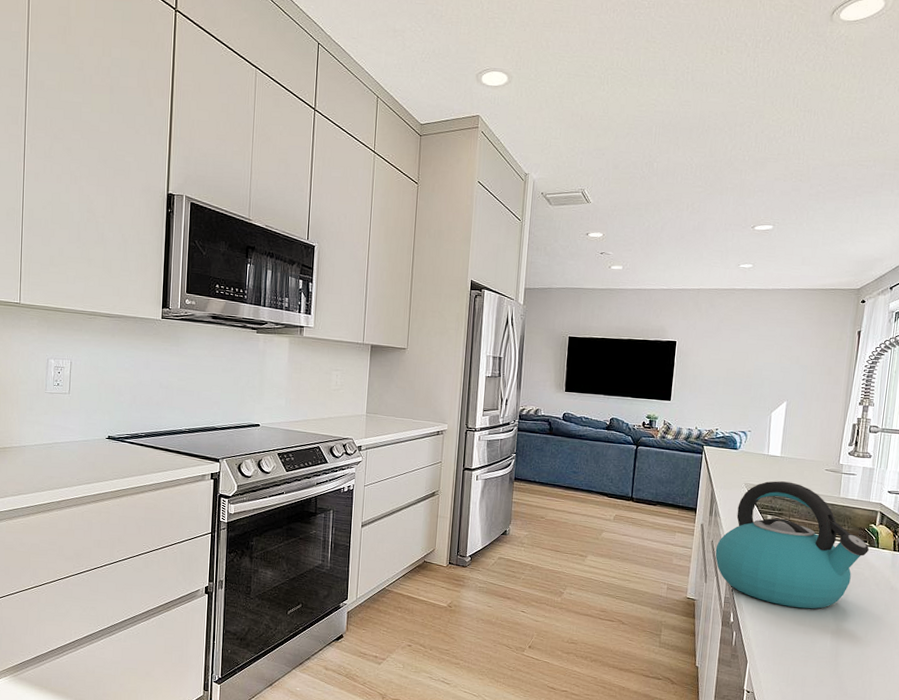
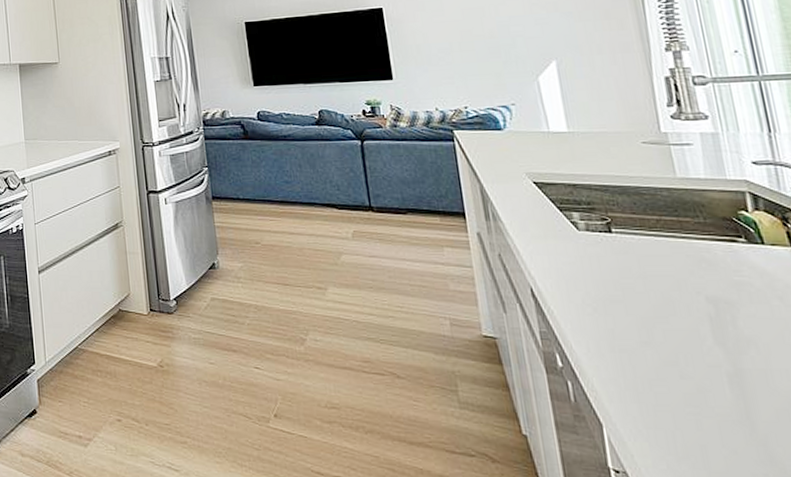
kettle: present [715,481,869,609] -> none [507,164,749,342]

